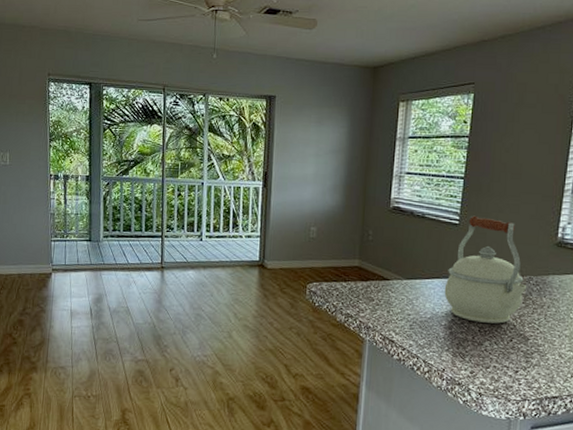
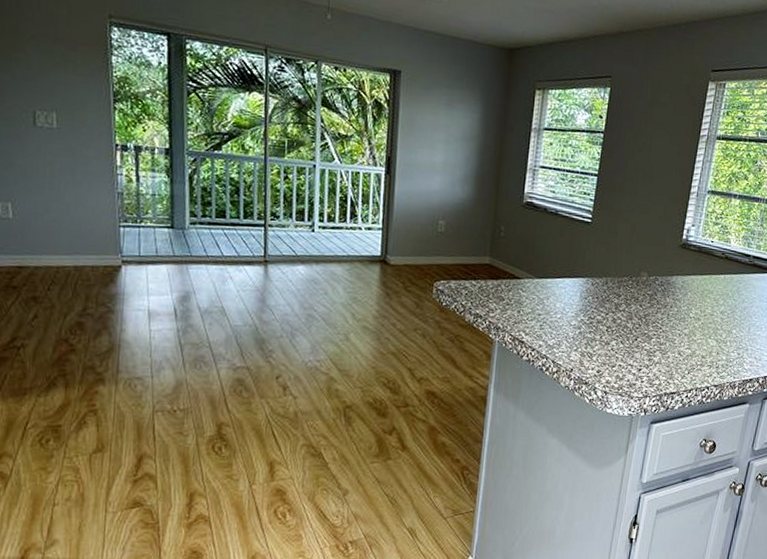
kettle: present [444,215,527,324] -> none [574,214,653,323]

